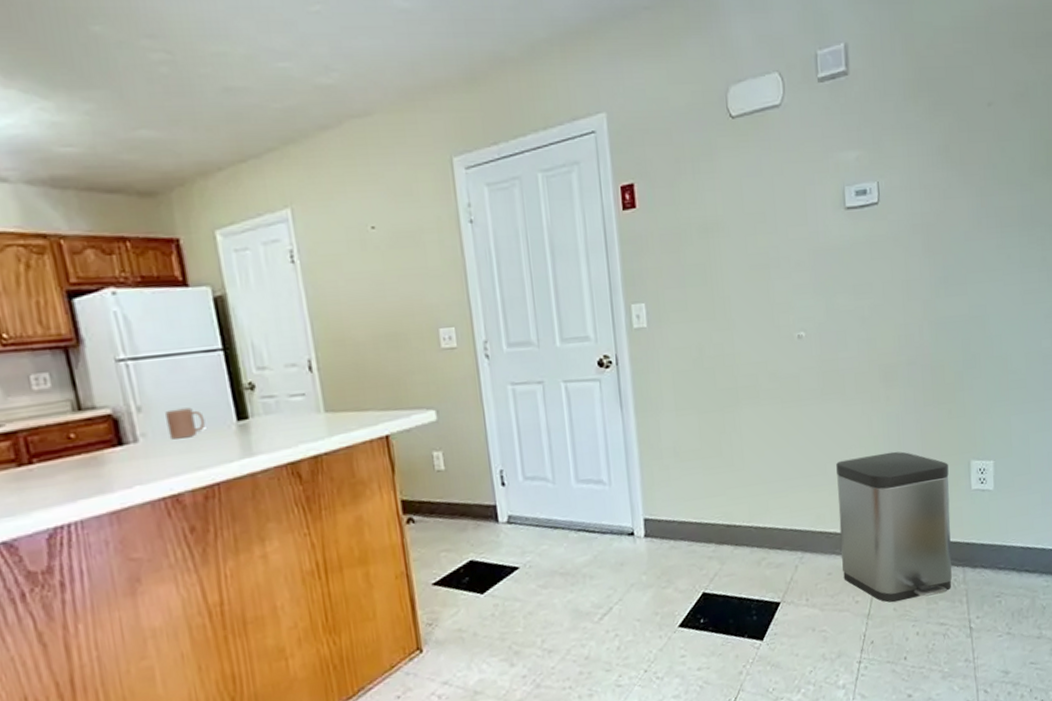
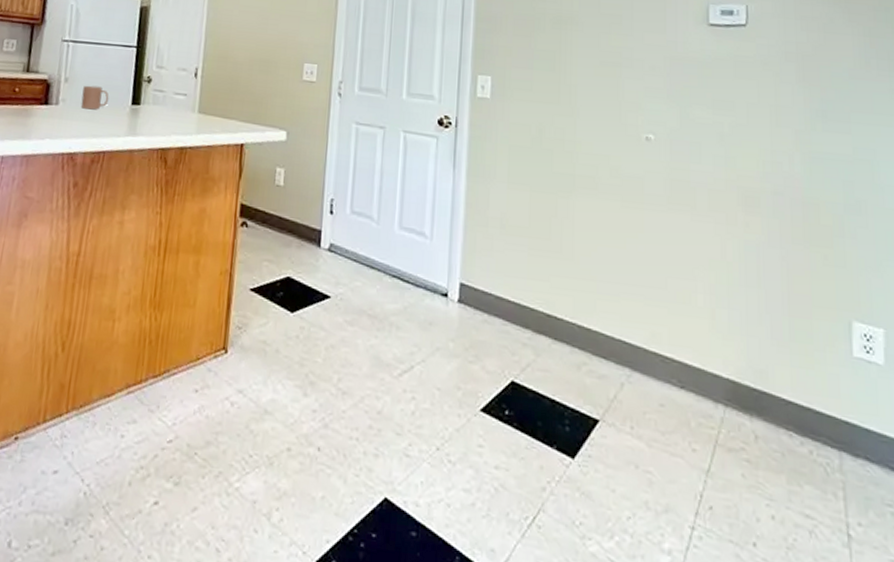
pedal bin: present [836,451,952,602] -> none [678,279,824,476]

